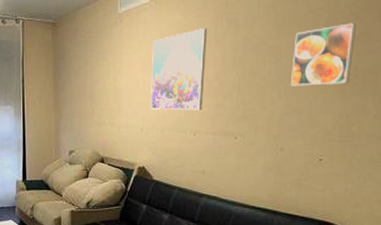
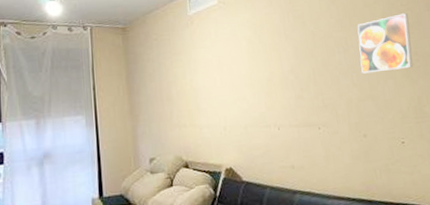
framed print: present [151,28,208,111] -> none [225,25,282,108]

